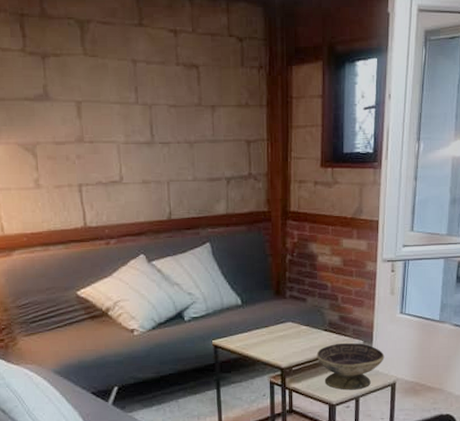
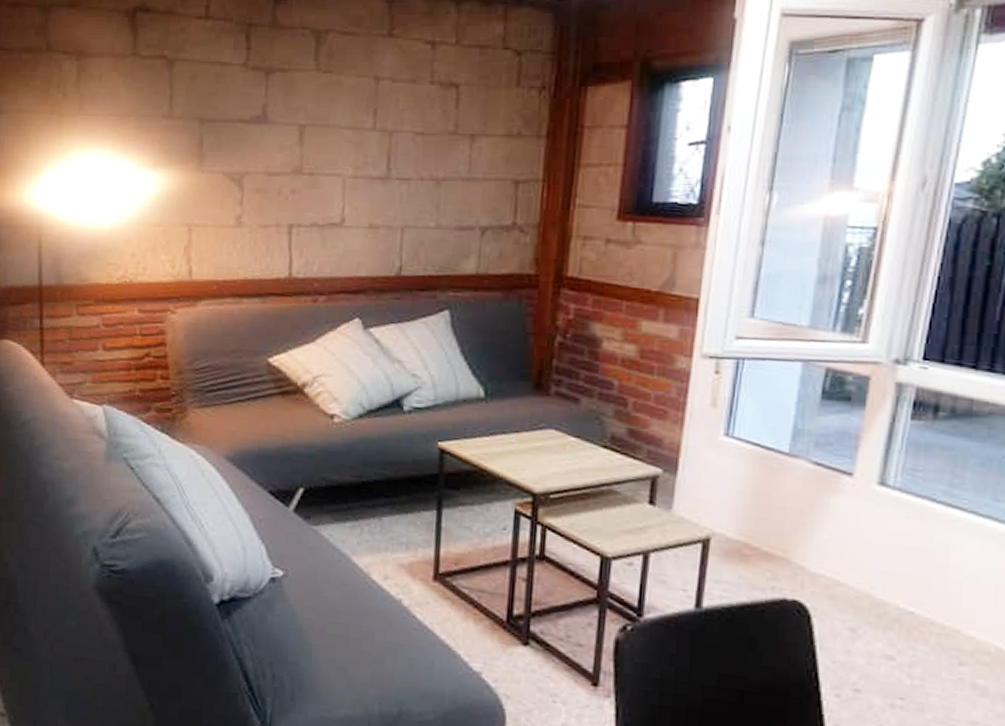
decorative bowl: present [316,342,385,390] -> none [587,468,695,541]

